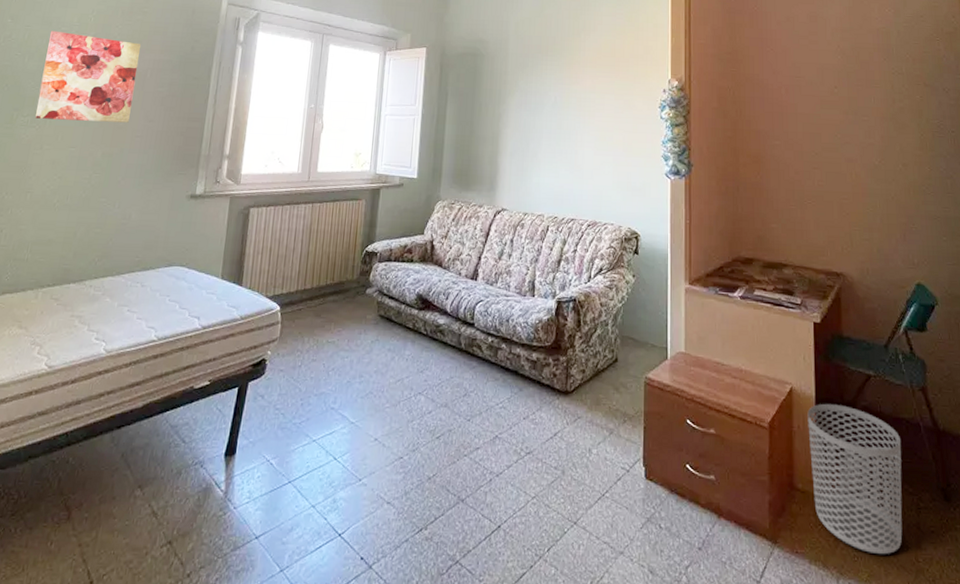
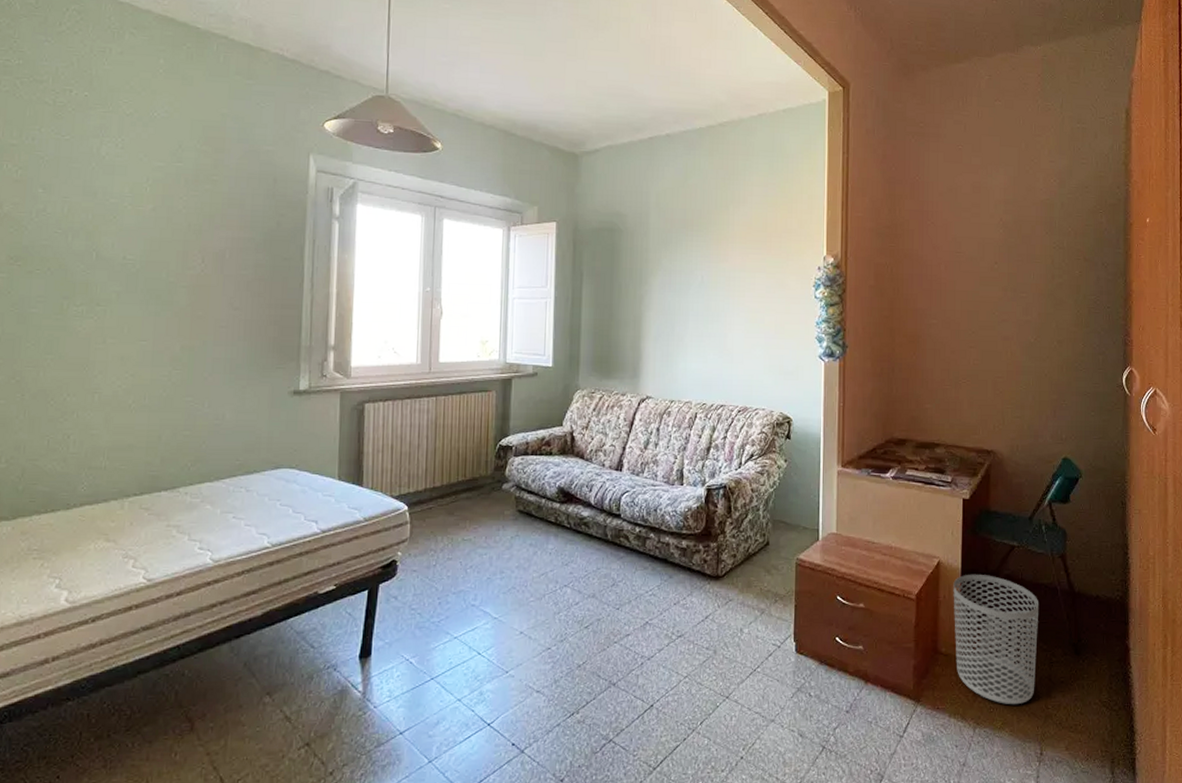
wall art: present [35,30,141,123] -> none [91,203,214,311]

